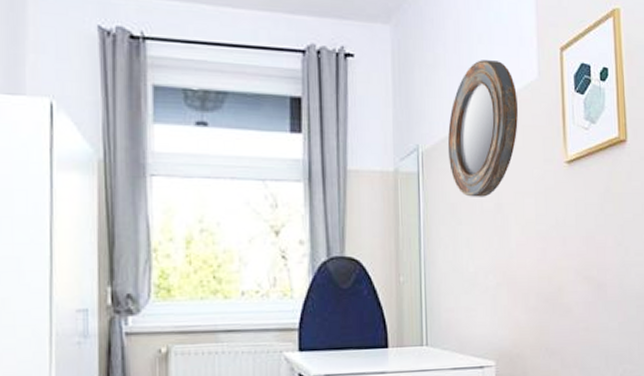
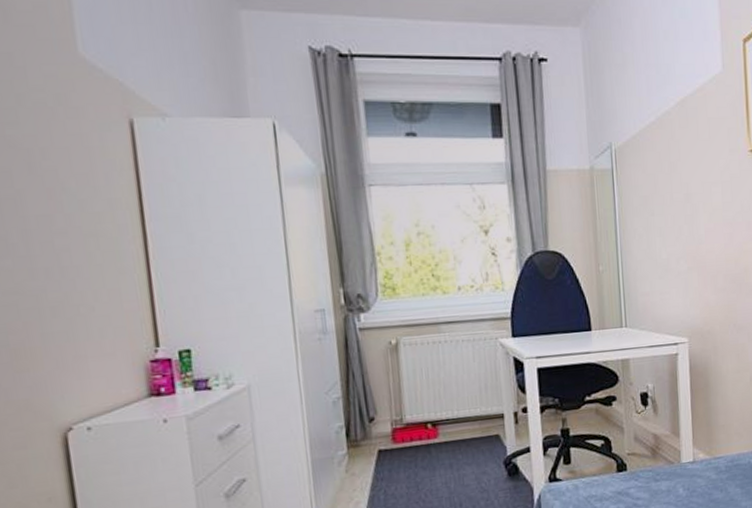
home mirror: present [447,60,518,197] -> none [638,56,704,189]

